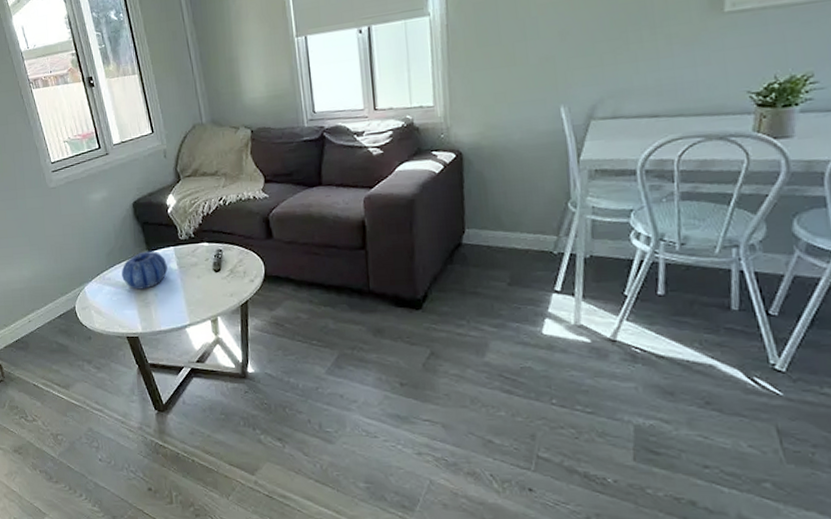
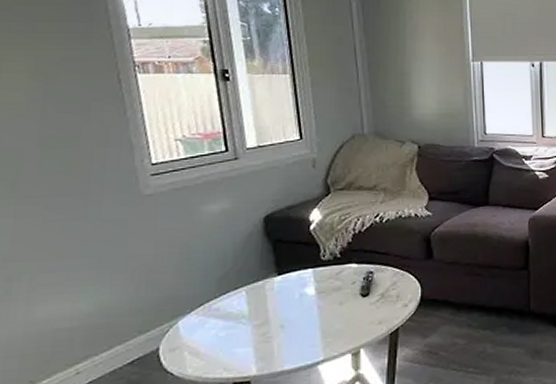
decorative bowl: present [122,251,168,290] -> none [237,273,302,322]

